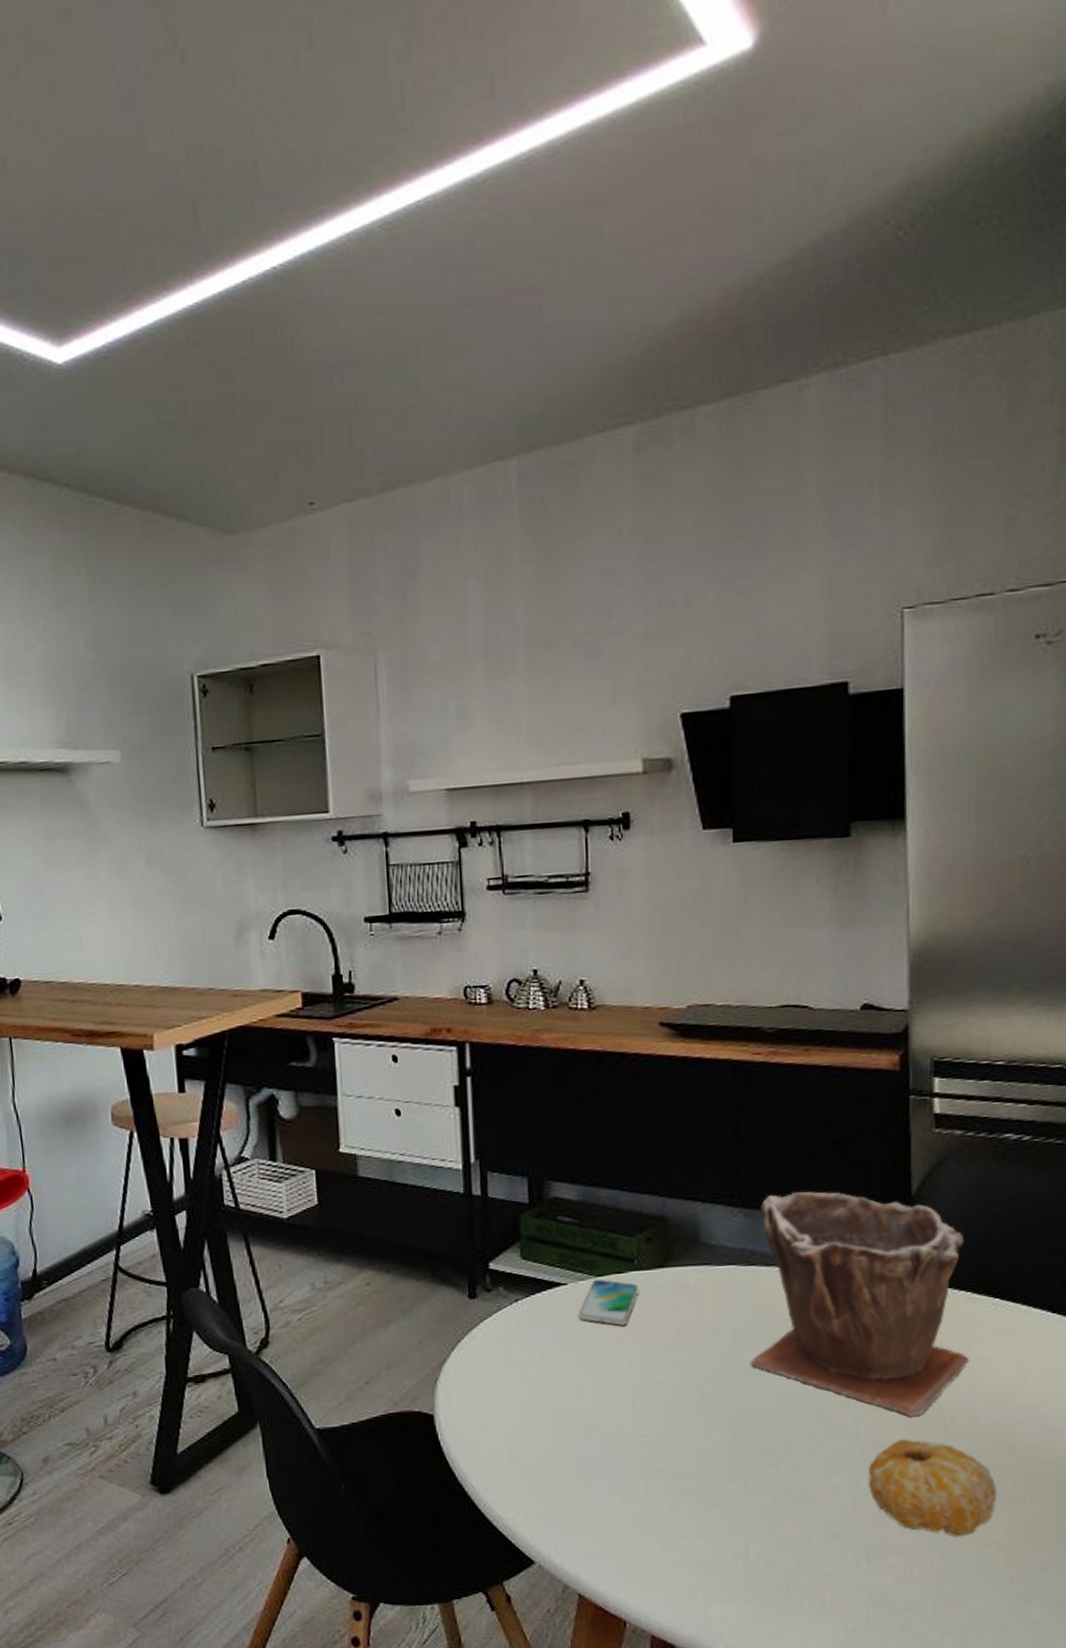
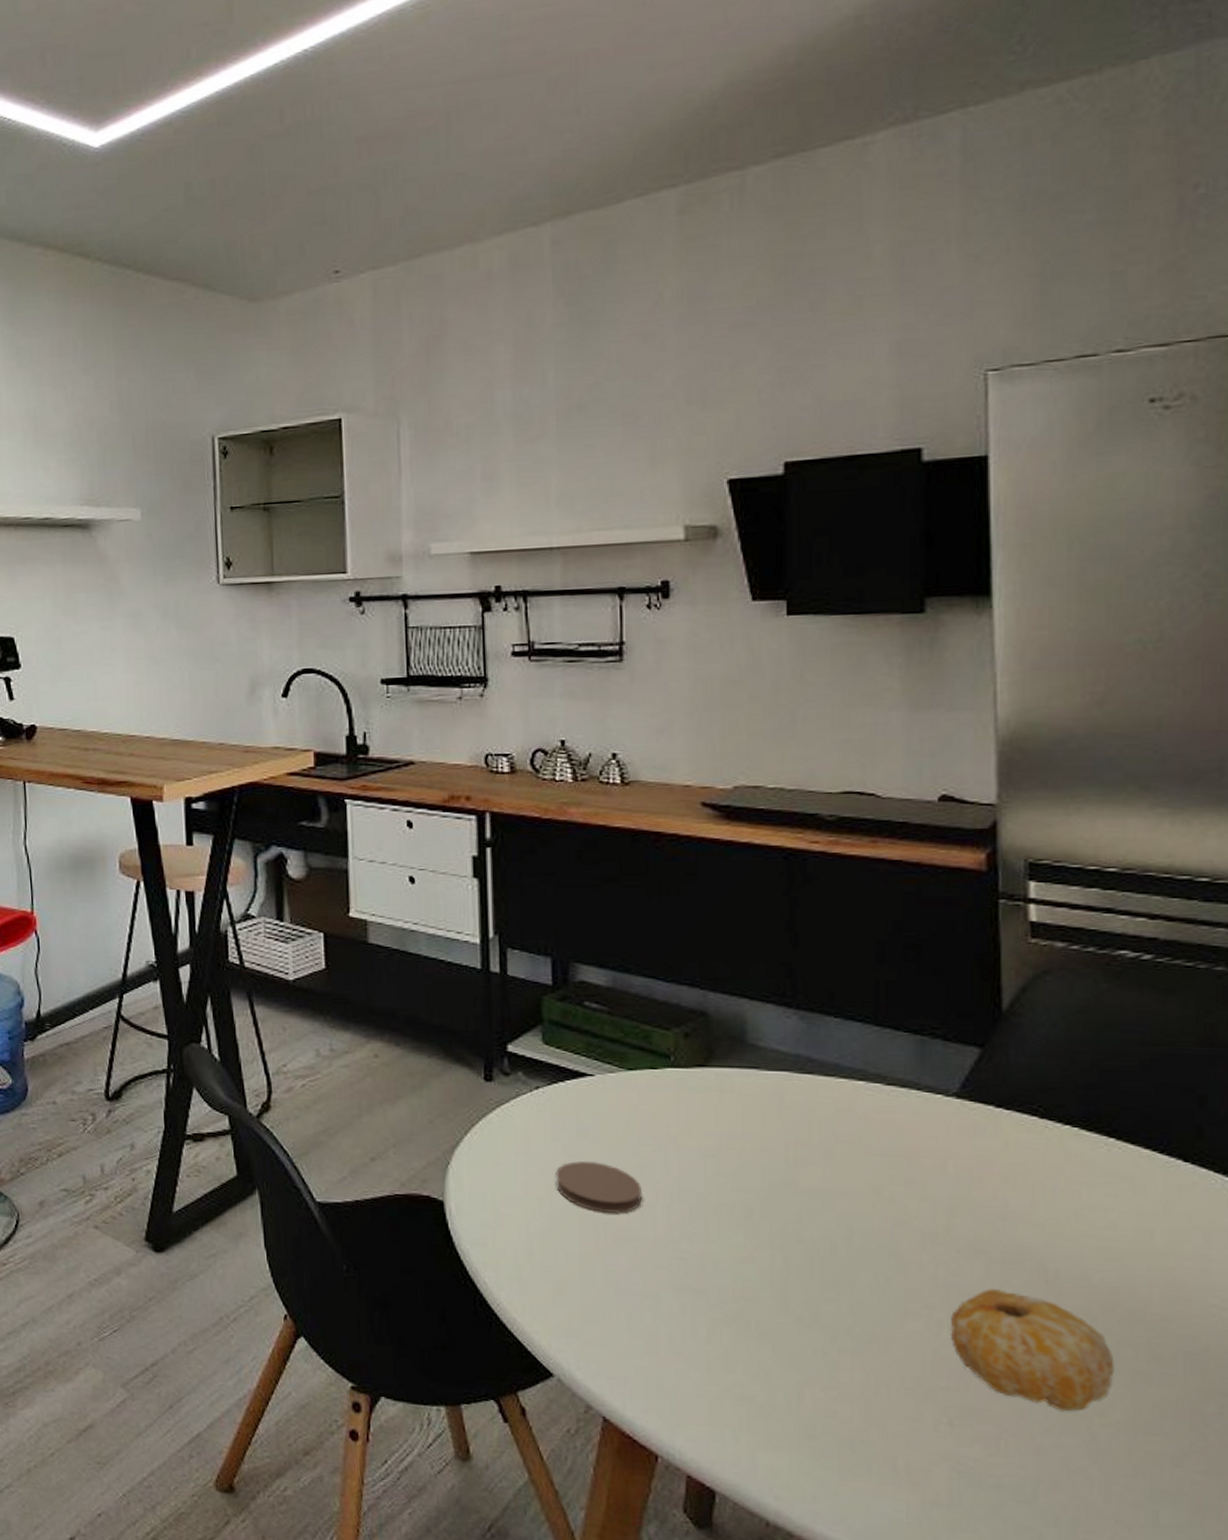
coaster: none [534,1364,610,1409] -> present [555,1161,642,1214]
smartphone: present [578,1279,639,1326] -> none [606,1073,676,1126]
plant pot: present [750,1191,970,1417] -> none [805,996,1078,1264]

